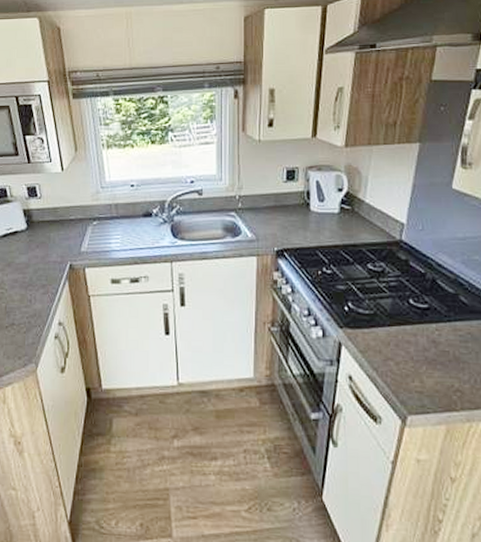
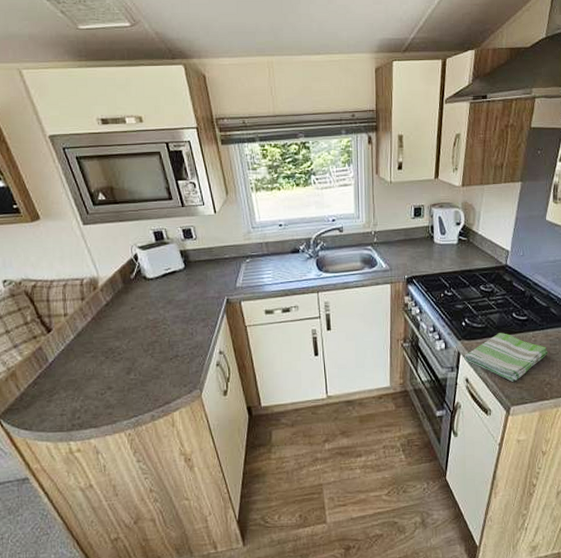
dish towel: none [346,322,457,384] -> present [464,333,548,382]

